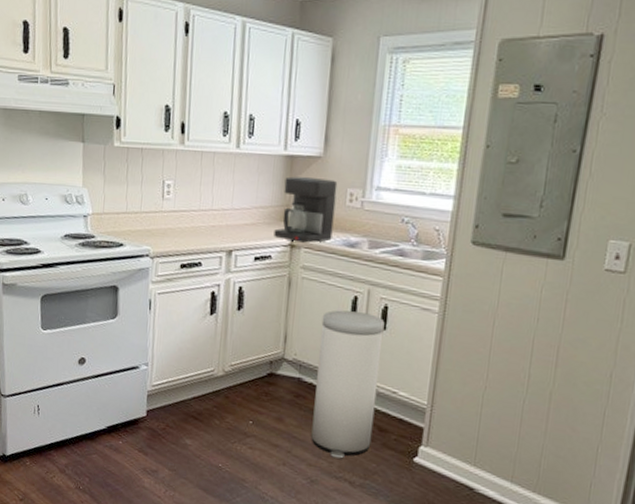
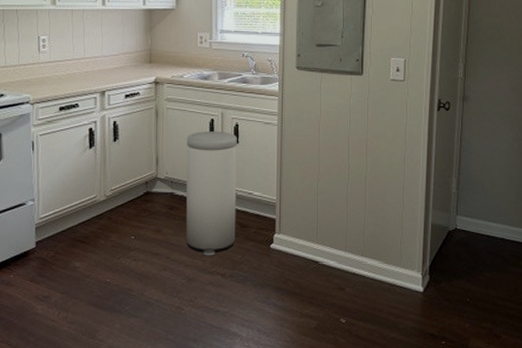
coffee maker: present [274,176,338,244] -> none [140,25,189,80]

